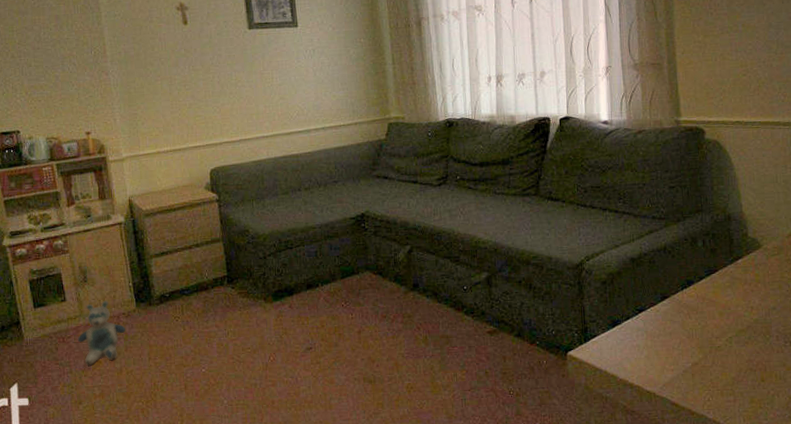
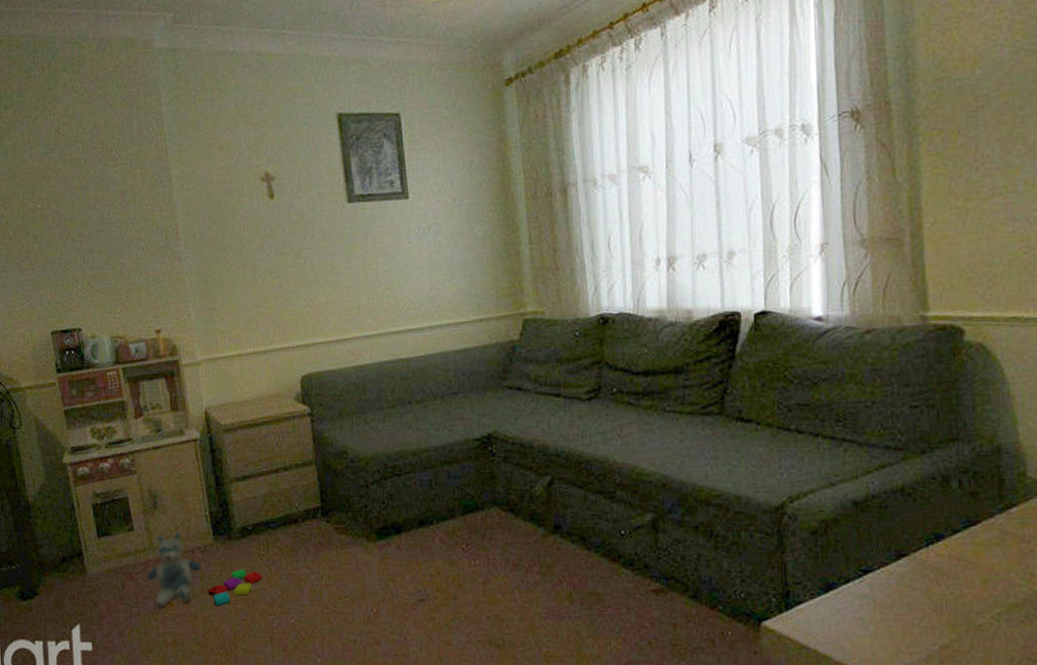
toy blocks: none [130,329,178,361] -> present [207,569,262,605]

